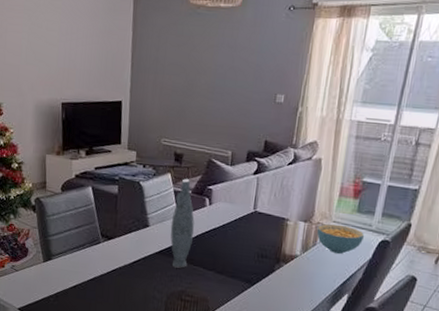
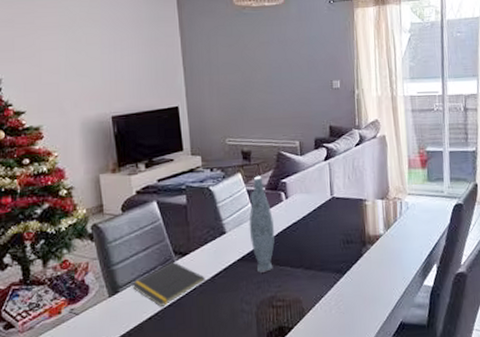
notepad: none [63,242,125,279] -> present [132,261,205,307]
cereal bowl: present [316,223,365,254] -> none [394,196,440,225]

